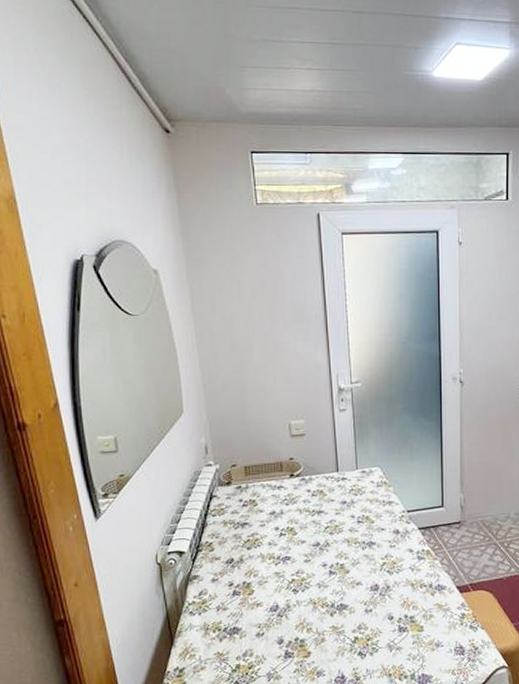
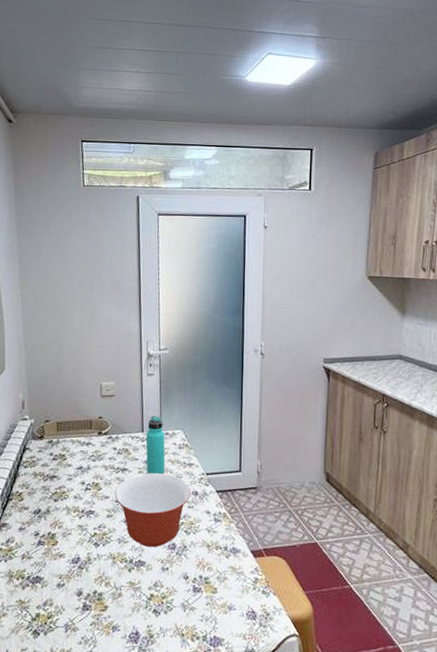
mixing bowl: none [311,513,391,590] -> present [114,473,191,547]
thermos bottle: none [341,453,363,515] -> present [146,415,165,475]

